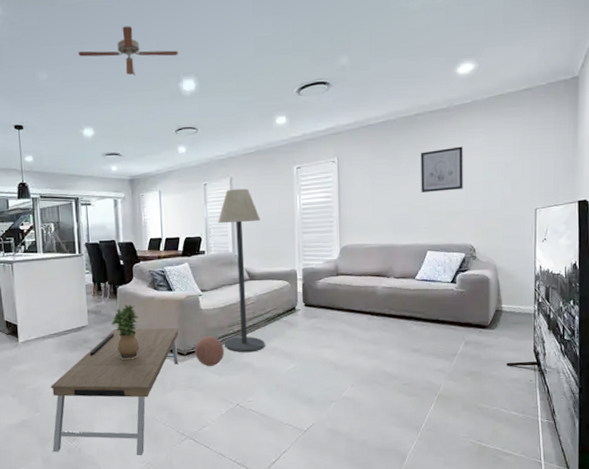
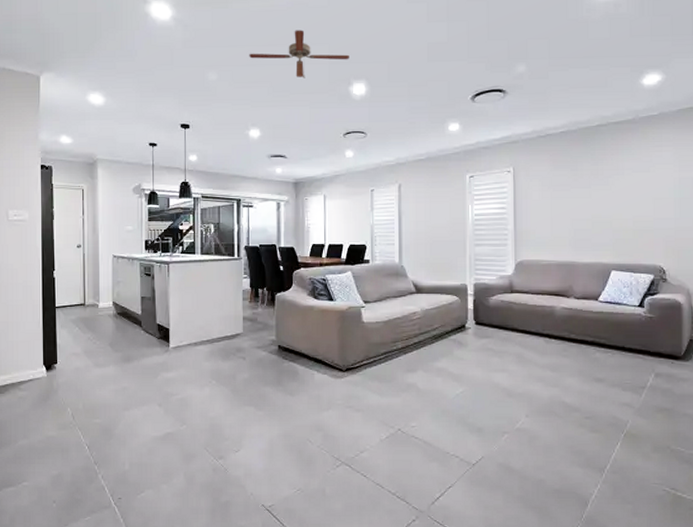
coffee table: present [51,327,179,455] -> none [197,339,339,480]
potted plant: present [111,304,140,361] -> none [267,313,297,373]
ball: present [195,335,224,366] -> none [355,351,386,385]
floor lamp: present [217,188,265,353] -> none [383,196,431,372]
wall art: present [421,146,463,193] -> none [604,160,651,208]

